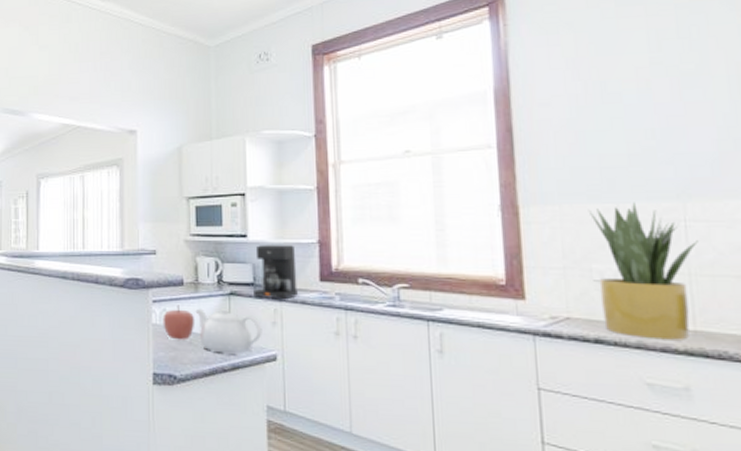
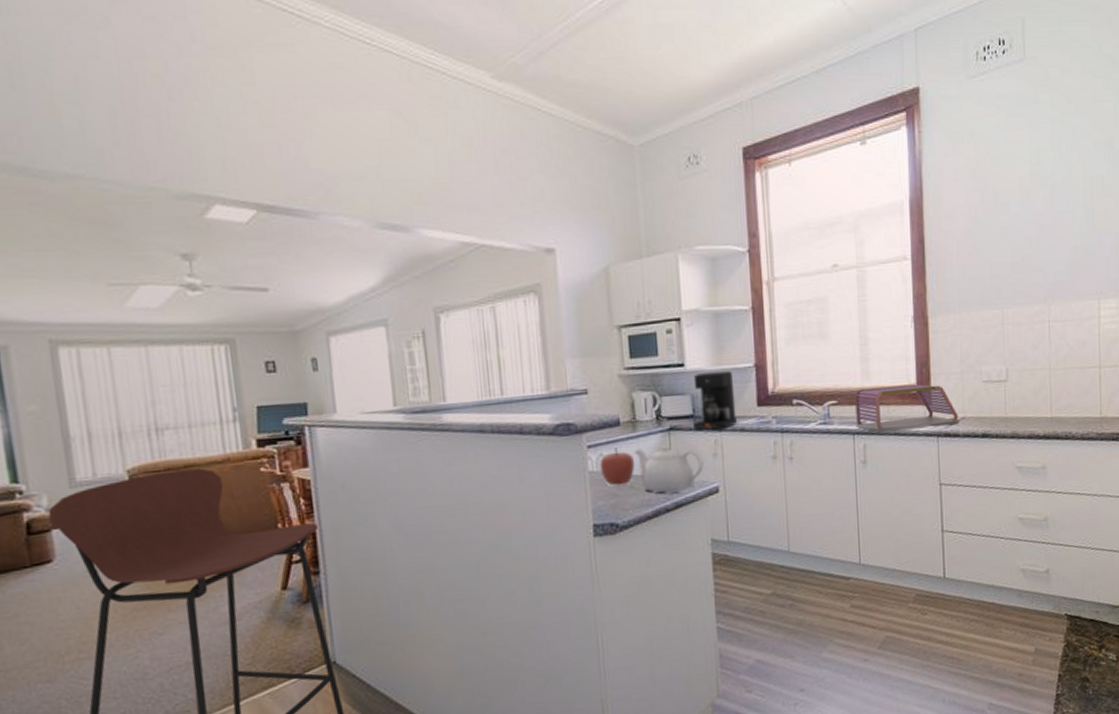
dish rack: none [430,274,564,324] -> present [855,384,960,433]
planter: present [588,202,698,340] -> none [981,307,1057,429]

